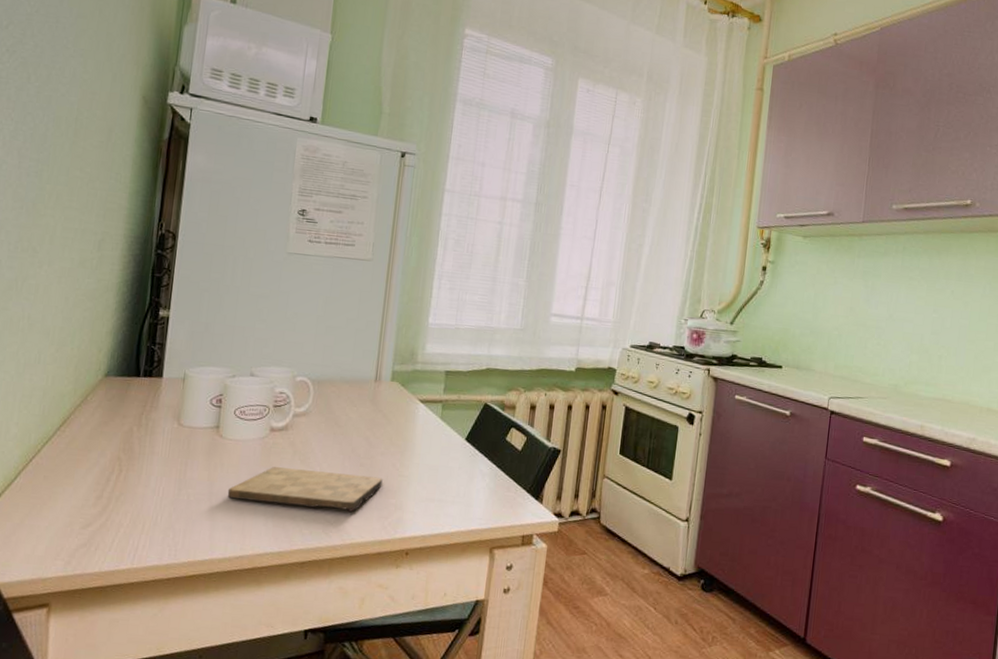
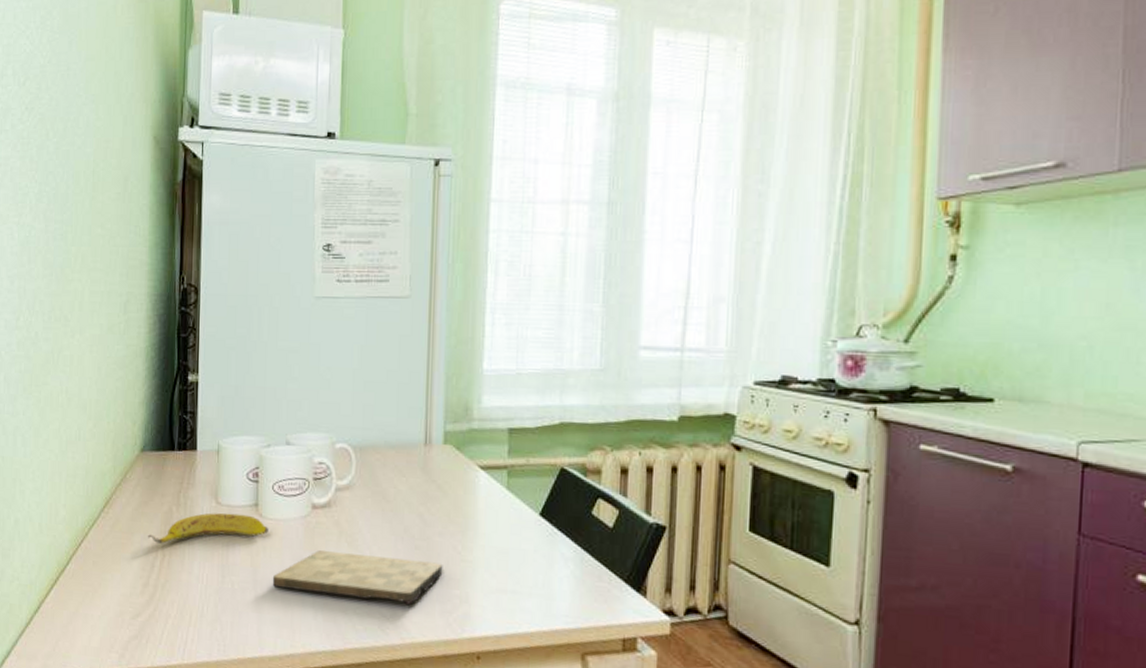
banana: none [105,433,227,460] -> present [148,513,268,544]

